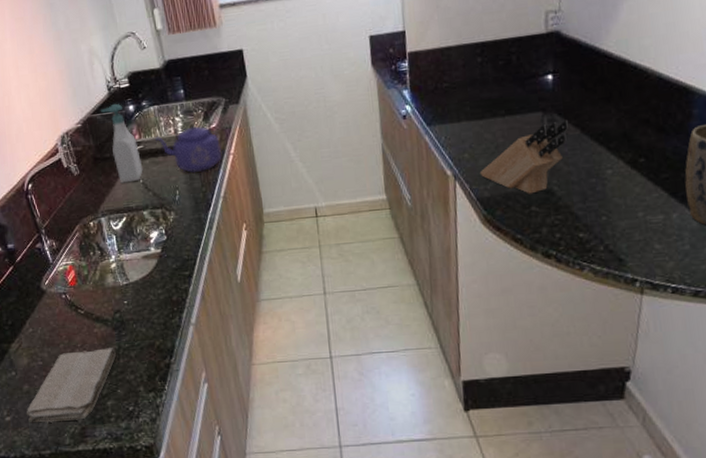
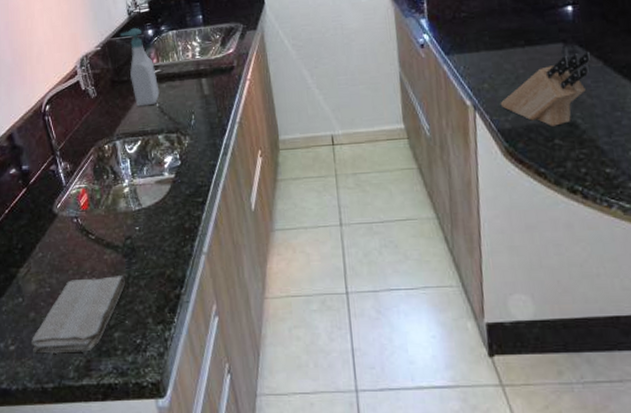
kettle: present [155,109,221,173] -> none [172,34,238,98]

